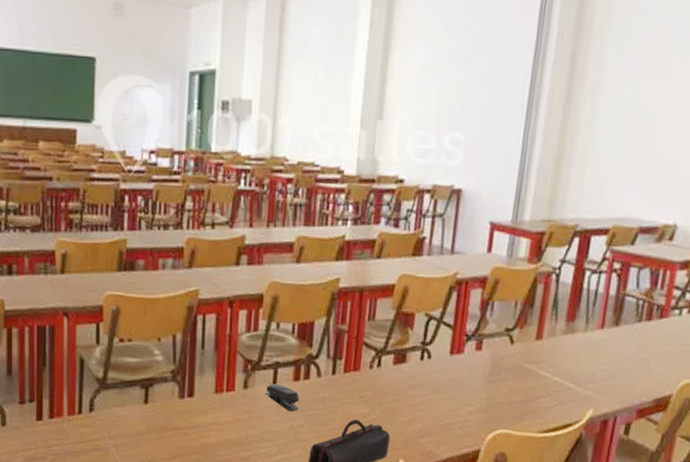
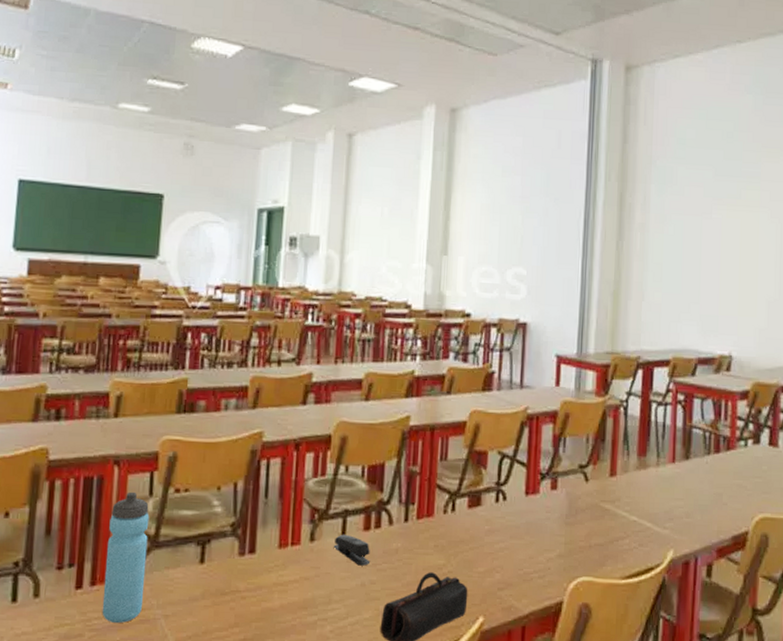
water bottle: none [60,340,98,450] -> present [102,491,150,623]

